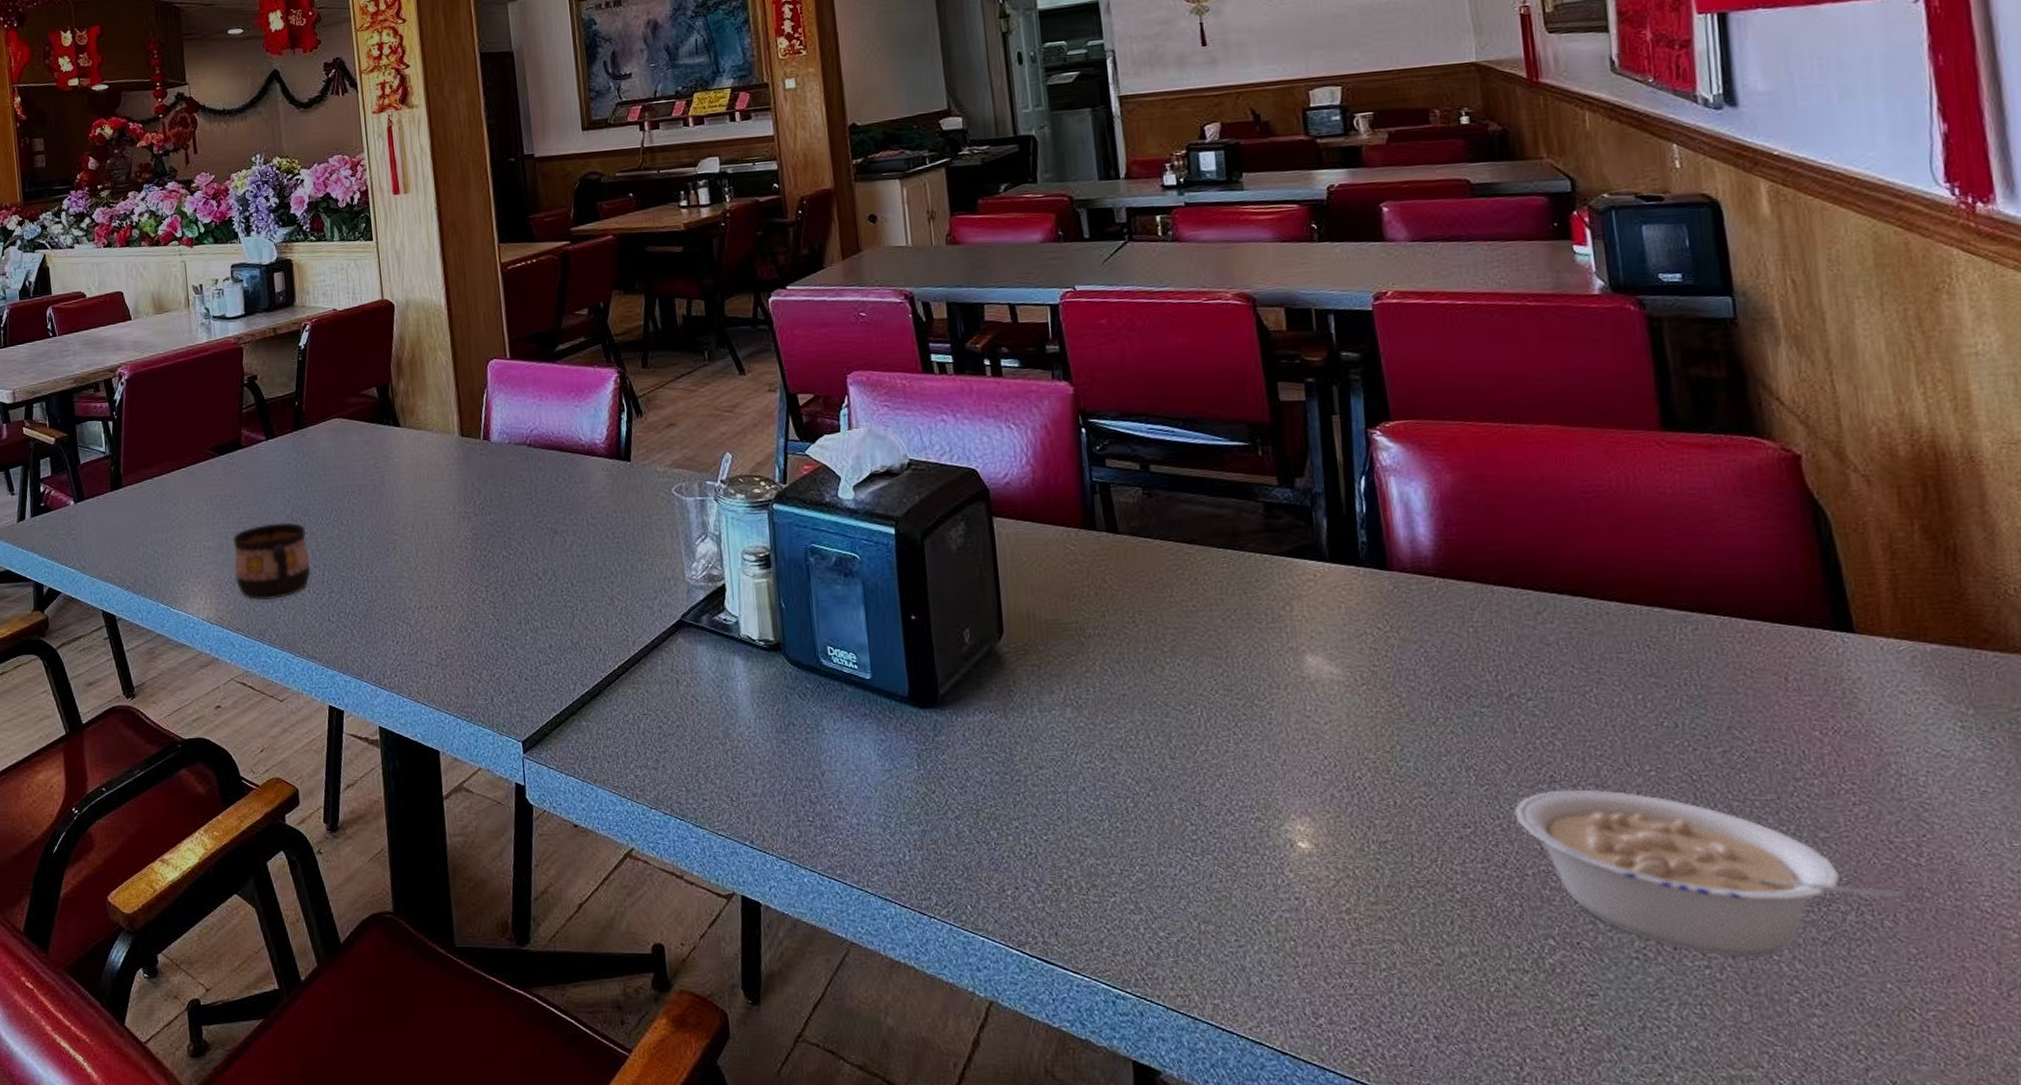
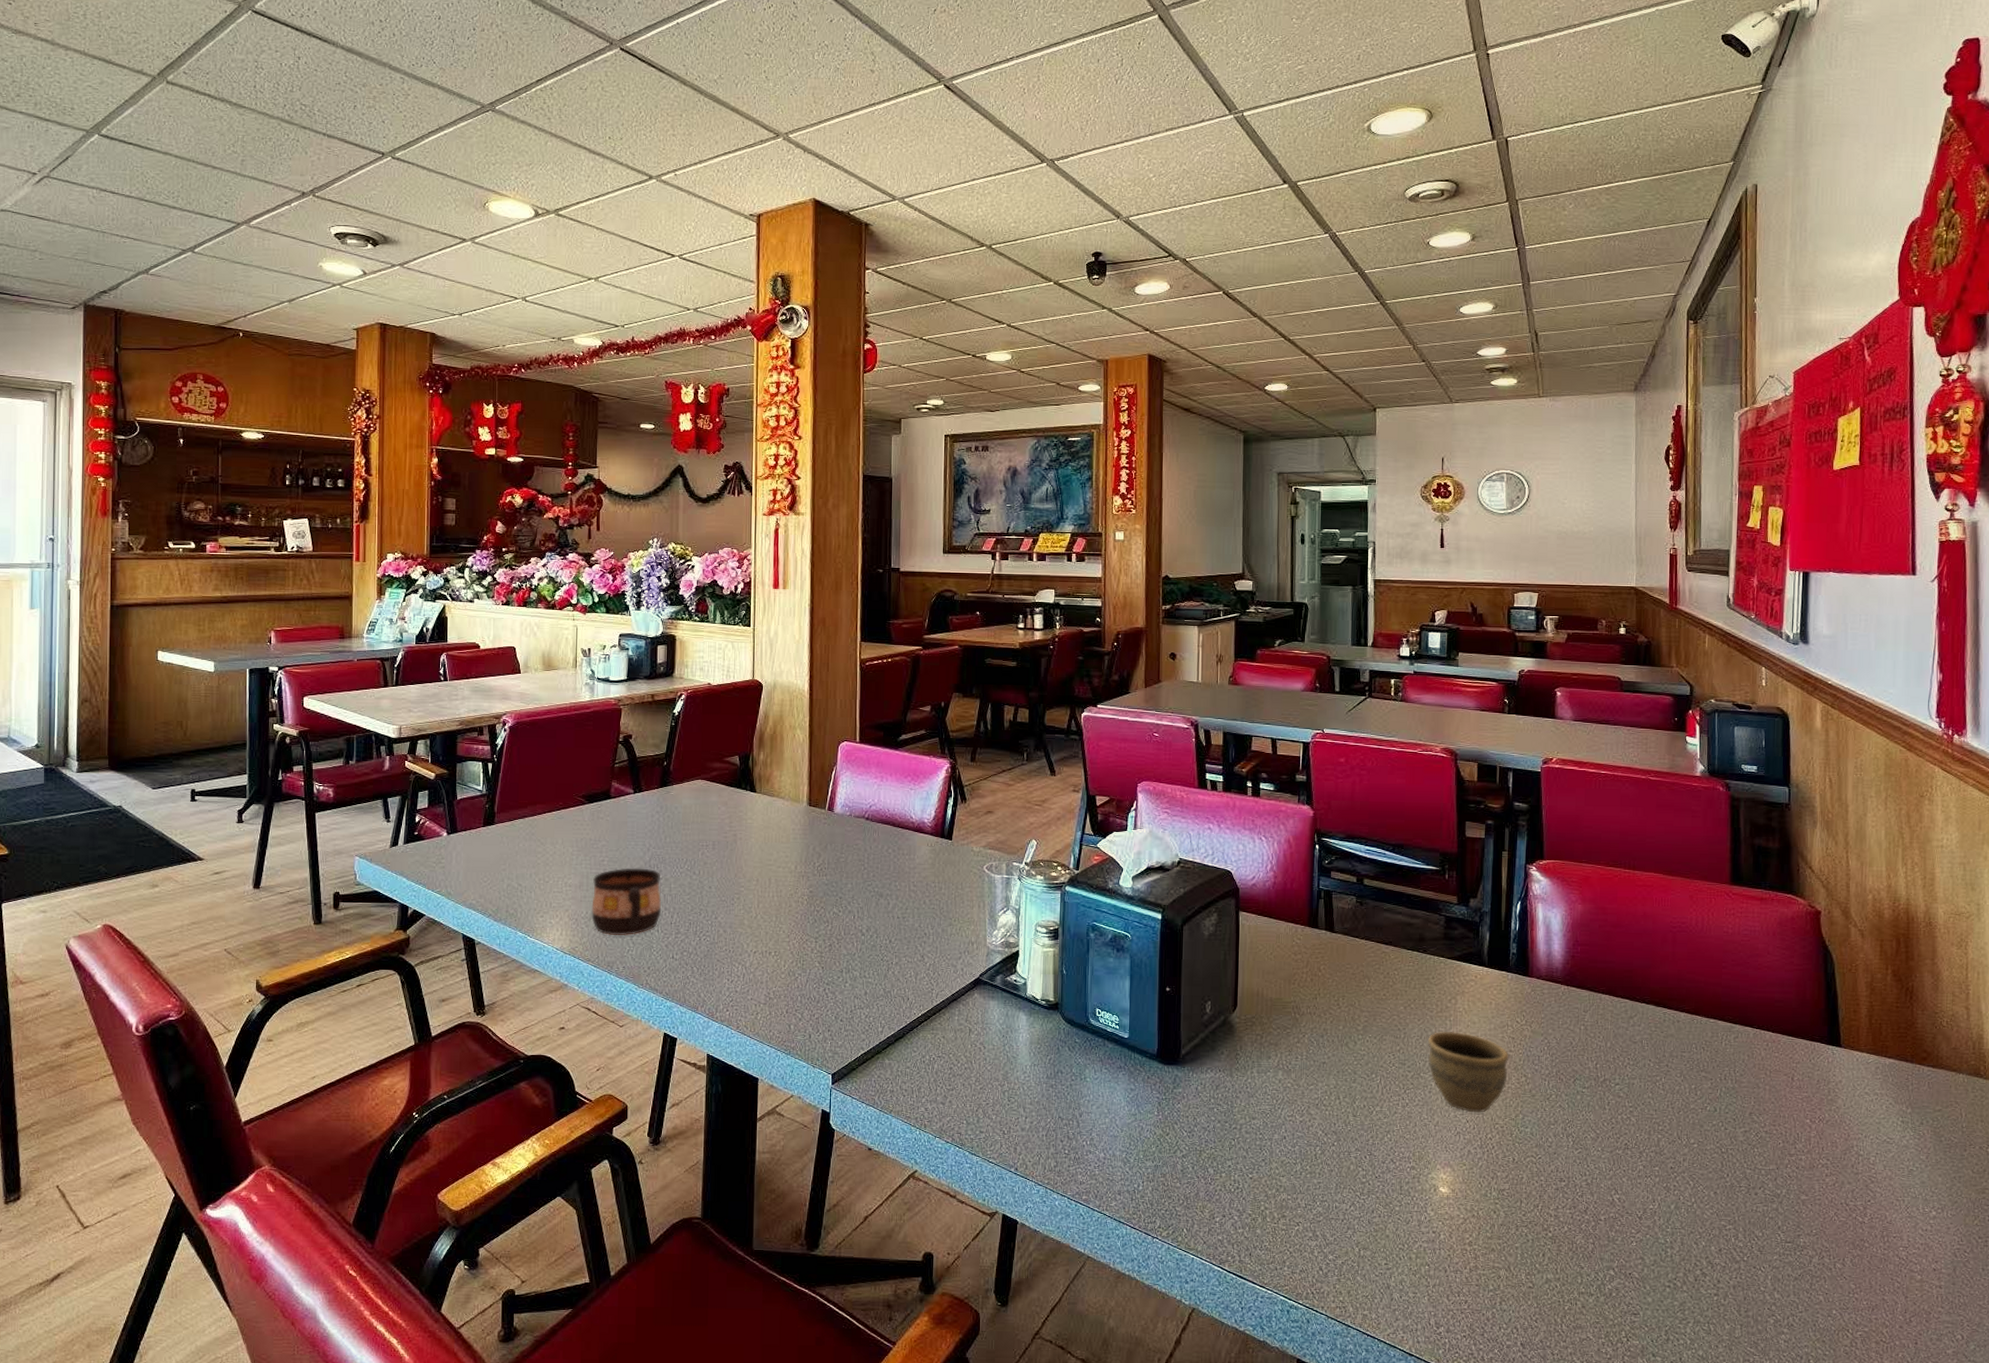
cup: none [1258,645,1373,746] -> present [1427,1031,1509,1113]
legume: present [1515,789,1907,957] -> none [1597,1155,1853,1288]

